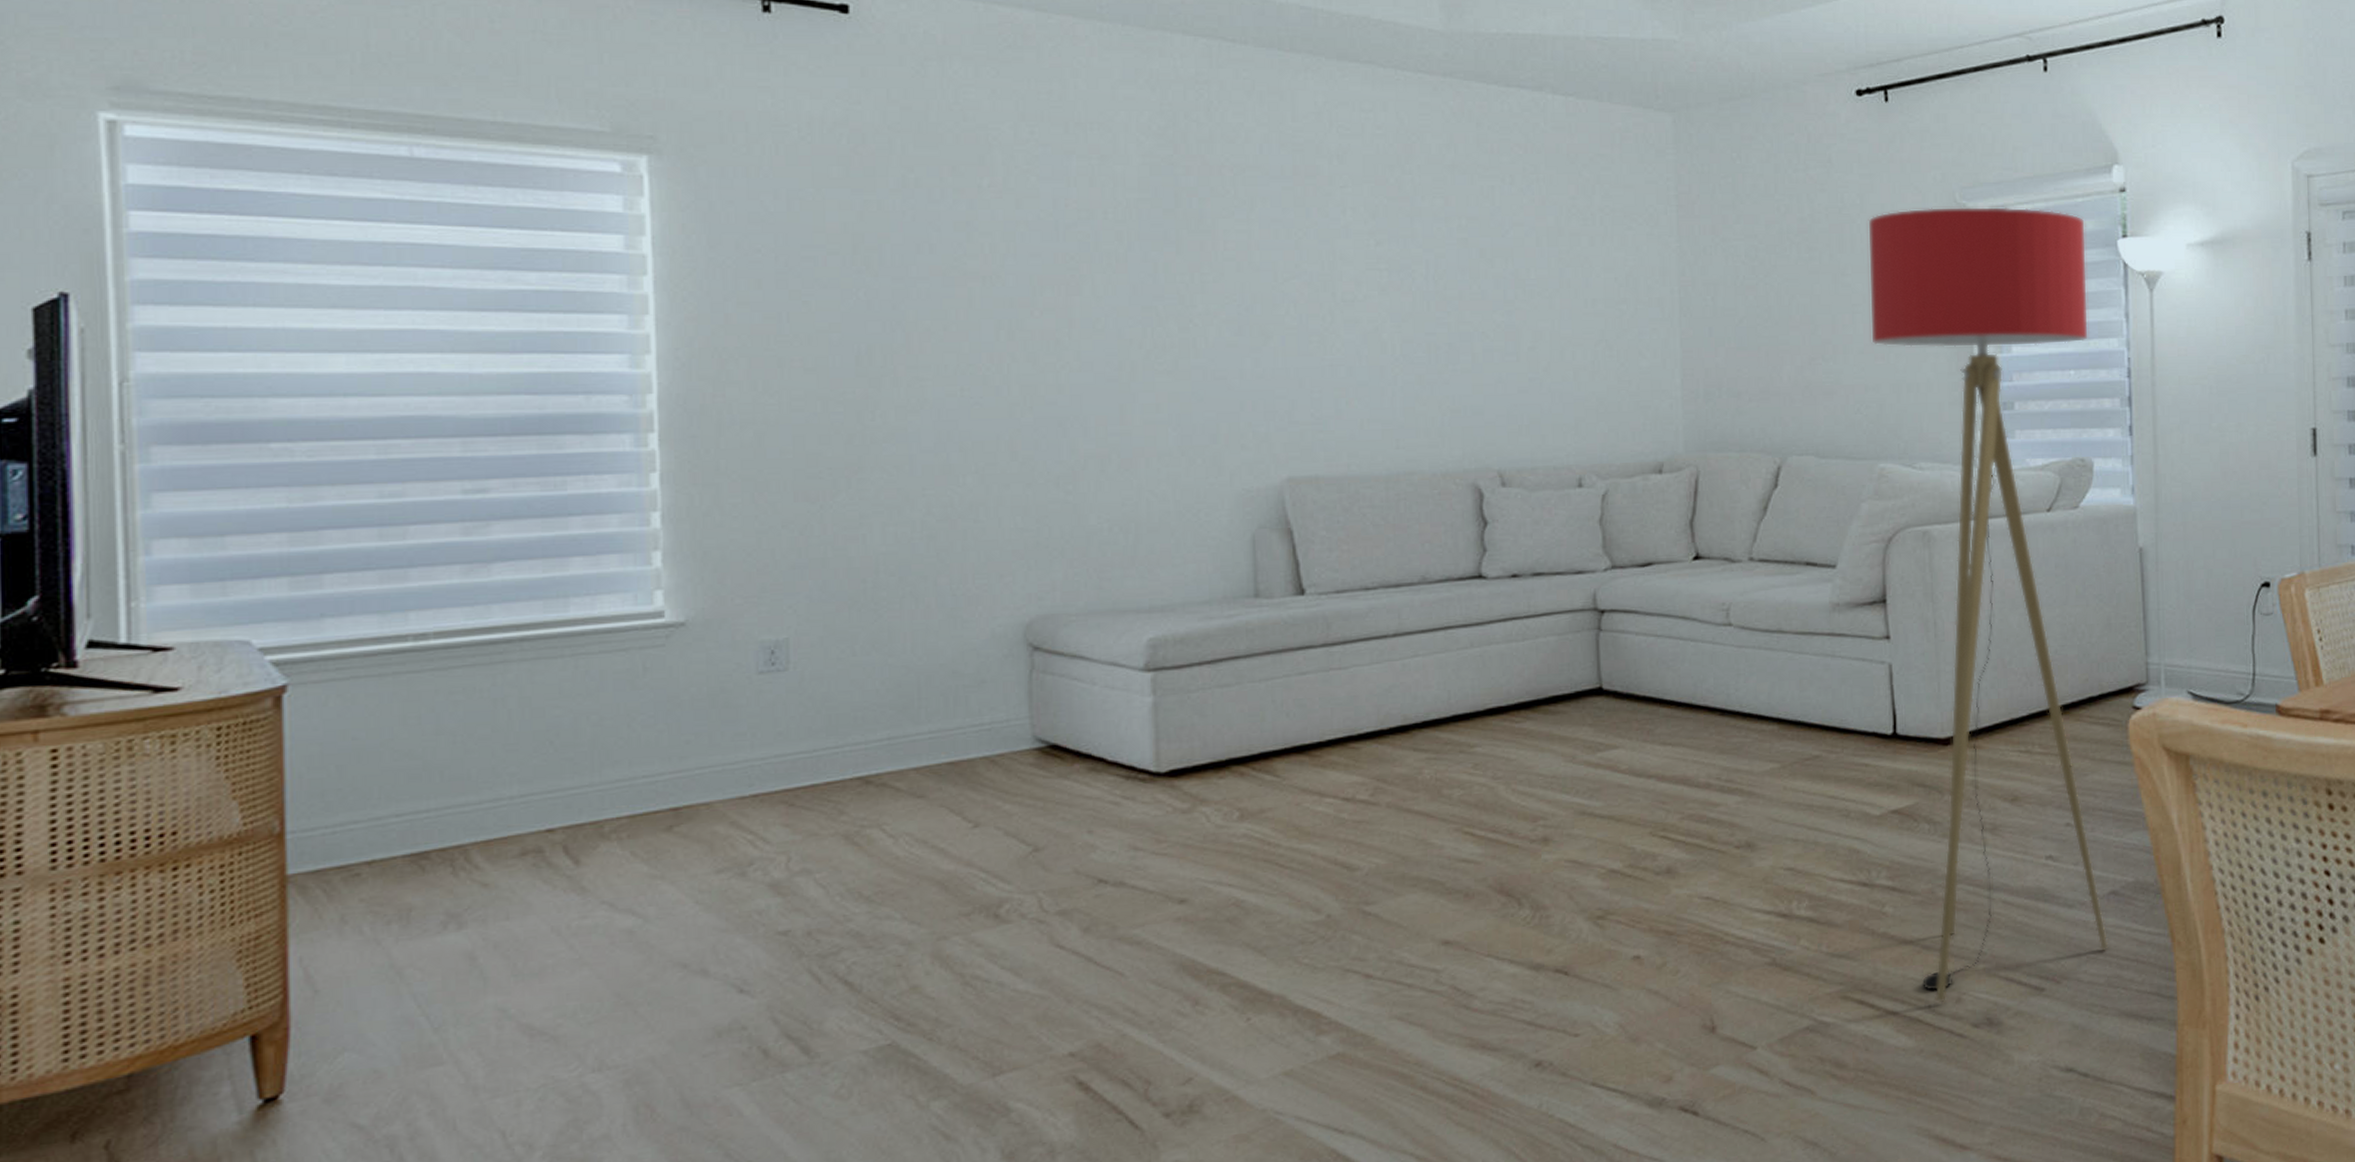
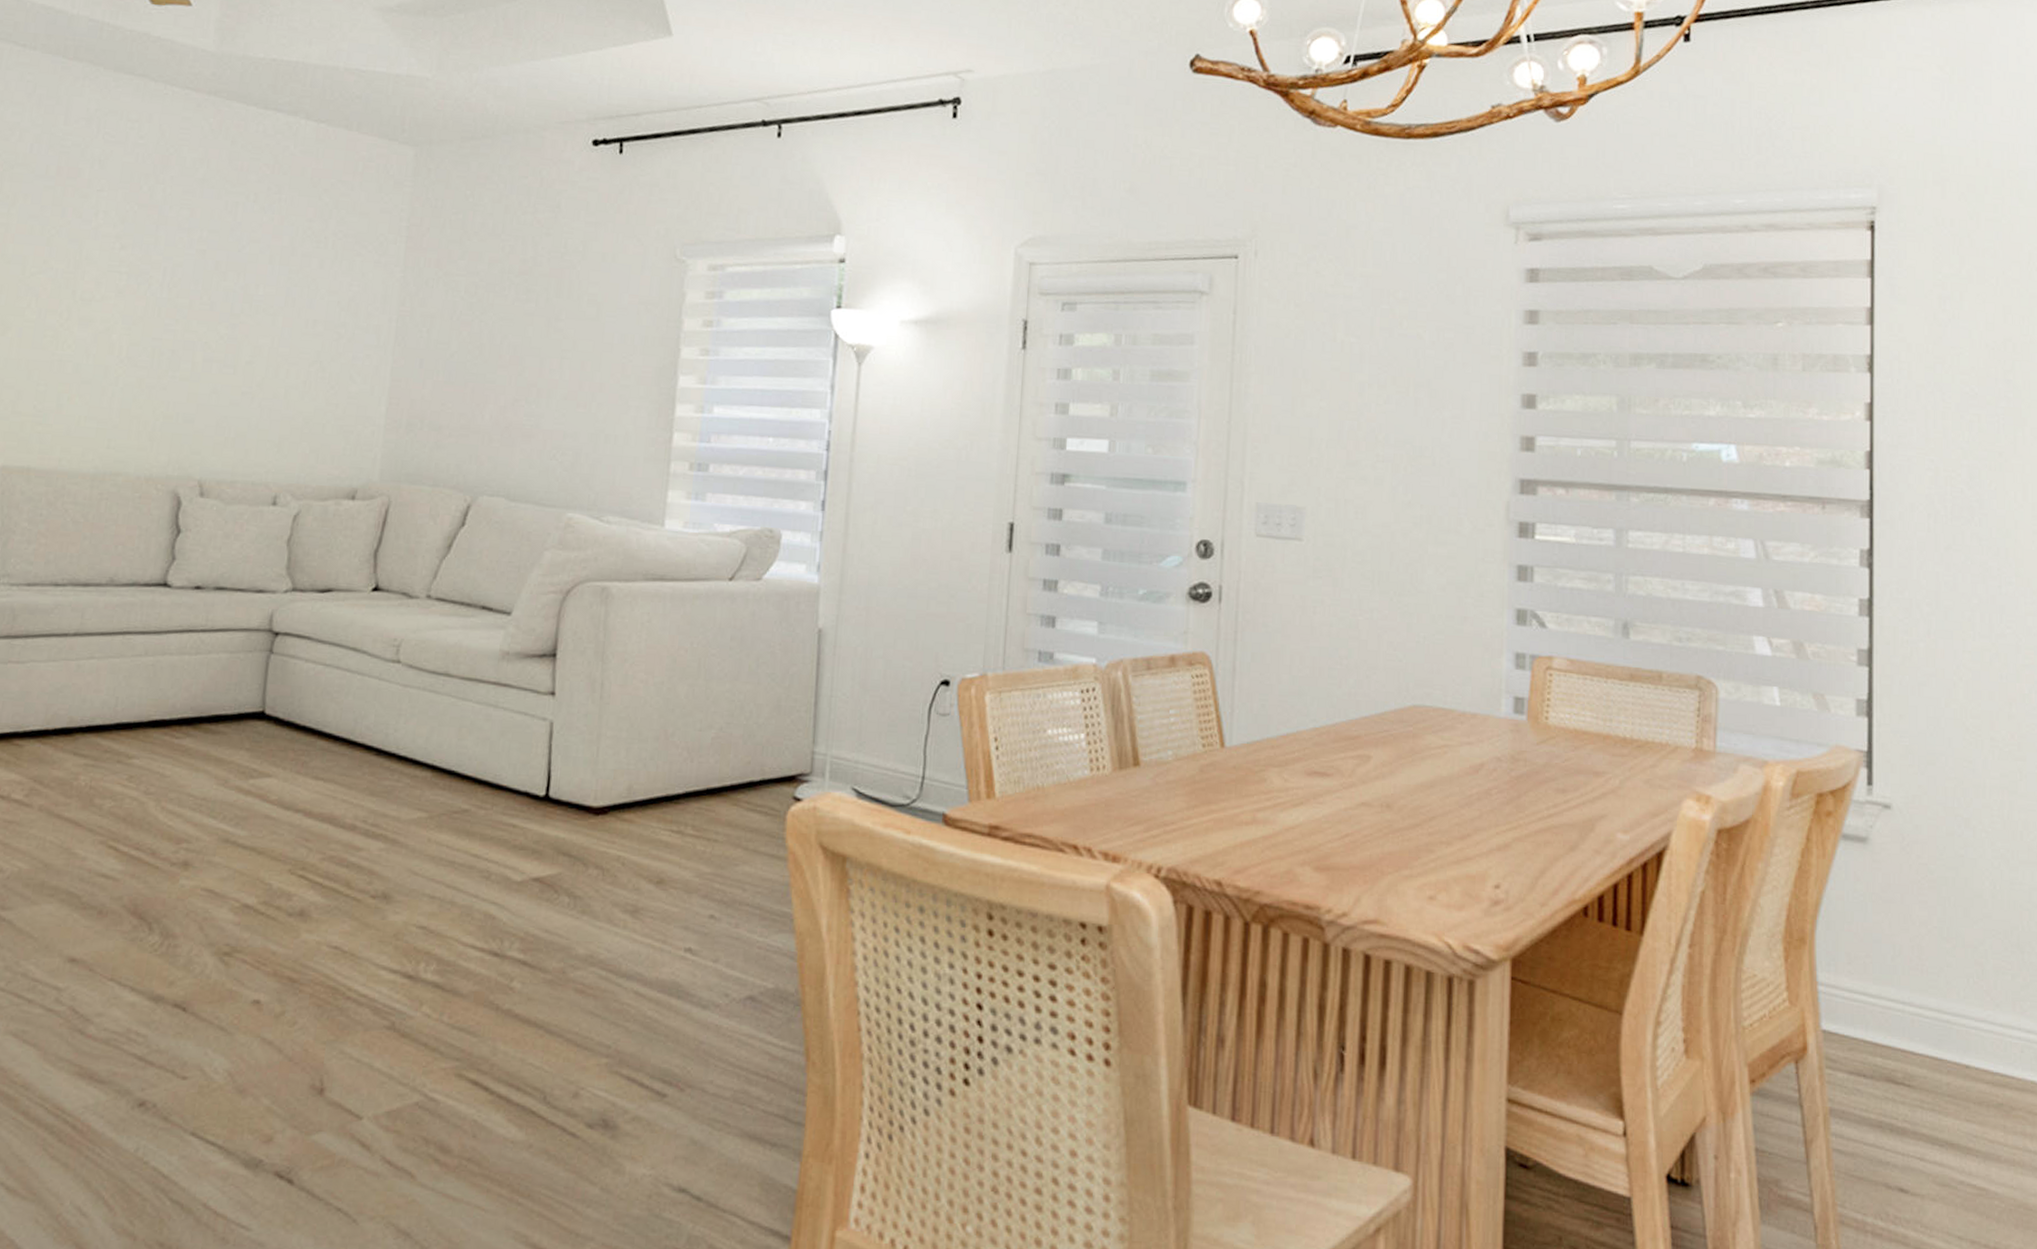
floor lamp: present [1868,206,2109,1003] -> none [539,260,801,1096]

